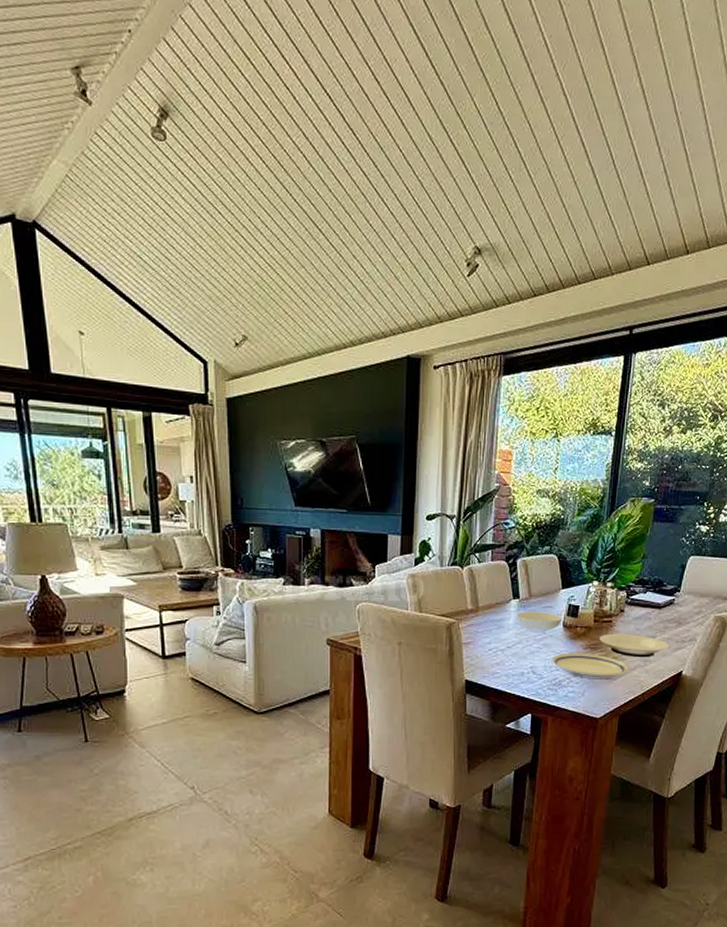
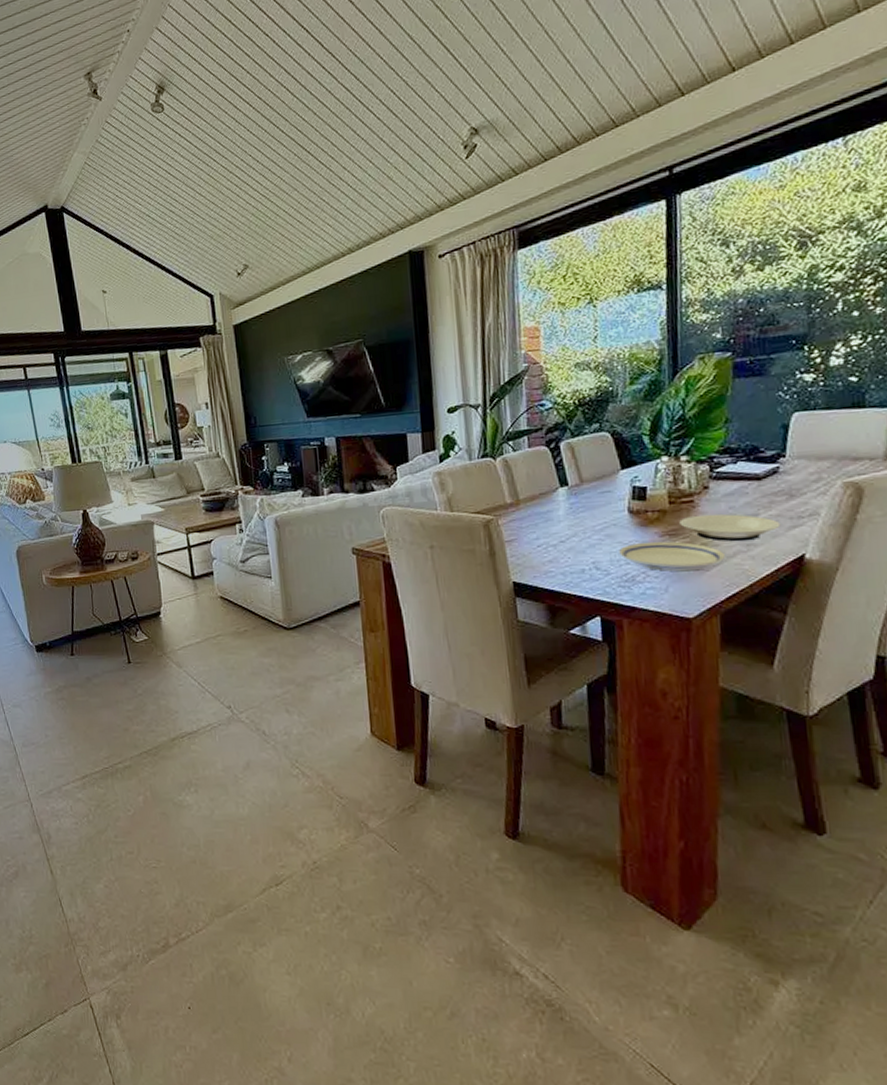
bowl: present [515,611,563,633] -> none [566,497,627,523]

